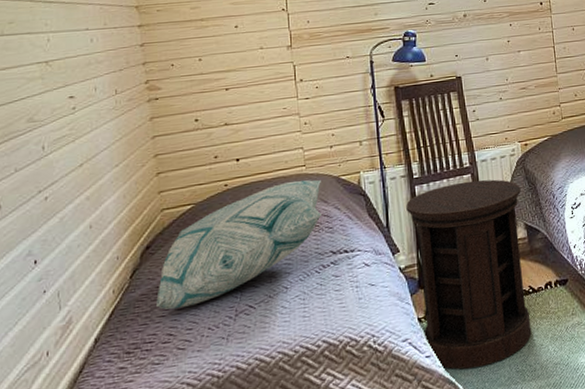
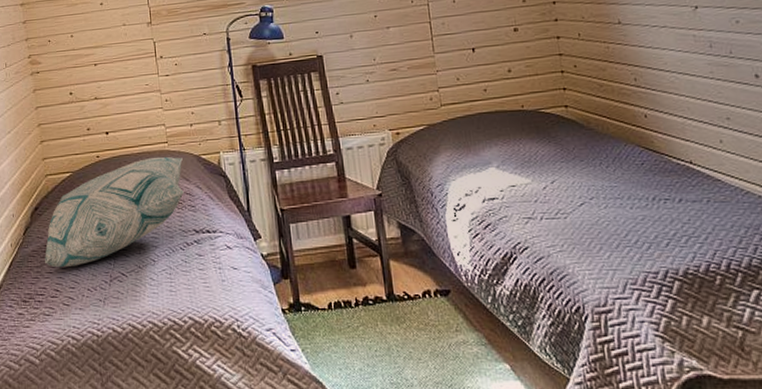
side table: present [406,179,532,369] -> none [267,169,408,370]

